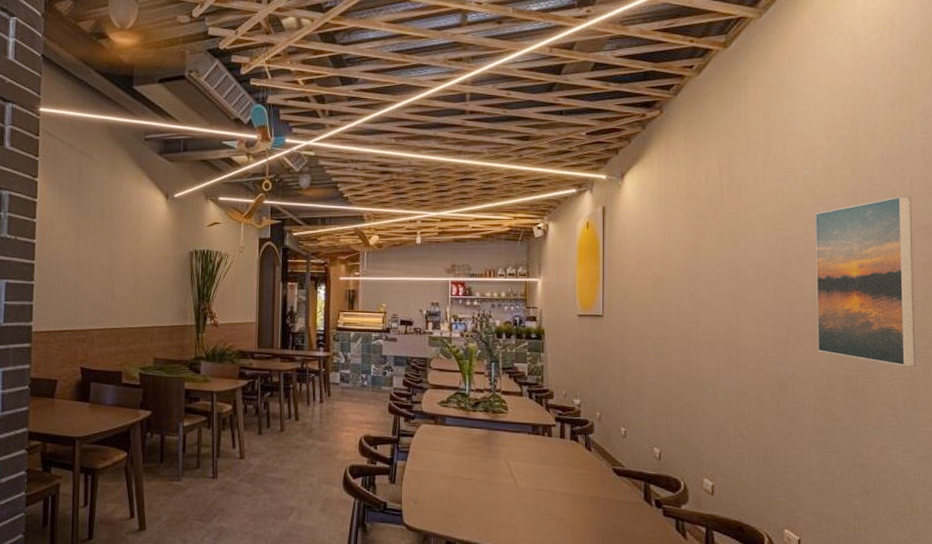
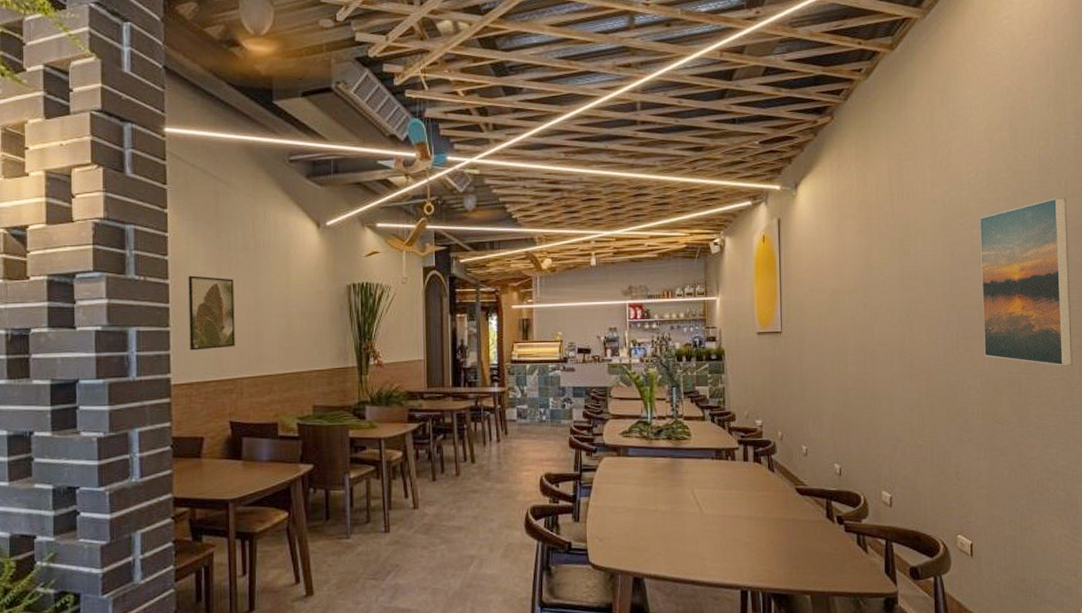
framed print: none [50,237,91,303] -> present [188,275,235,351]

